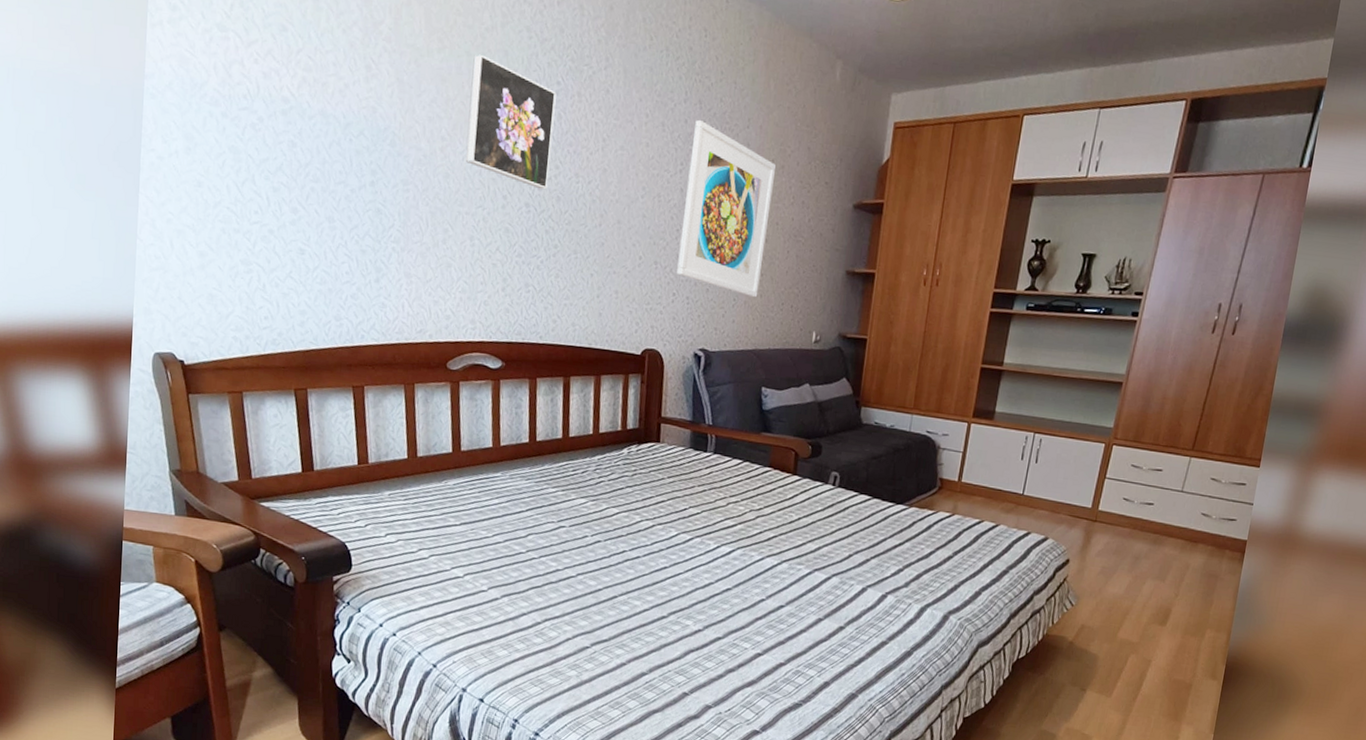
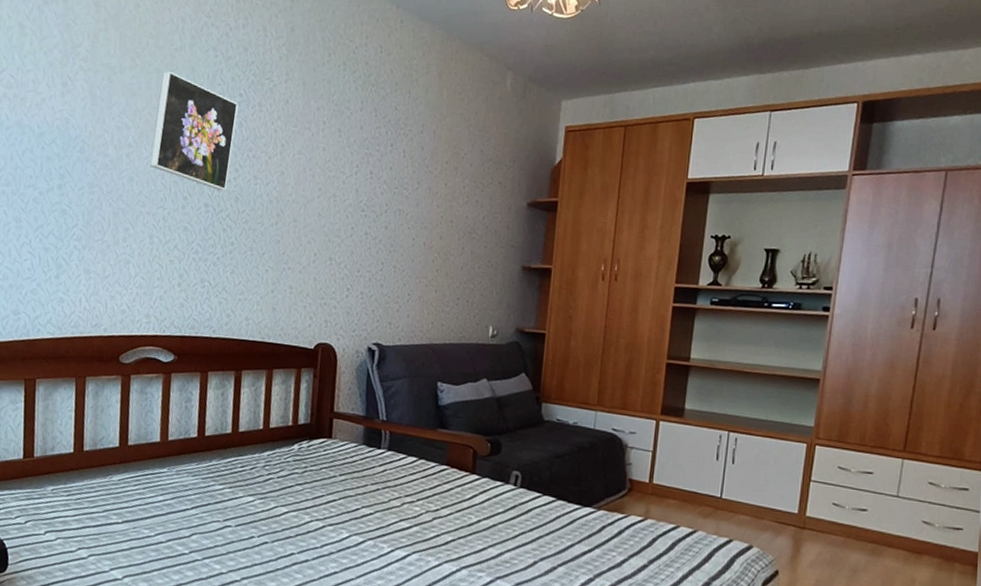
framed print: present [677,120,776,298] -> none [351,126,449,293]

